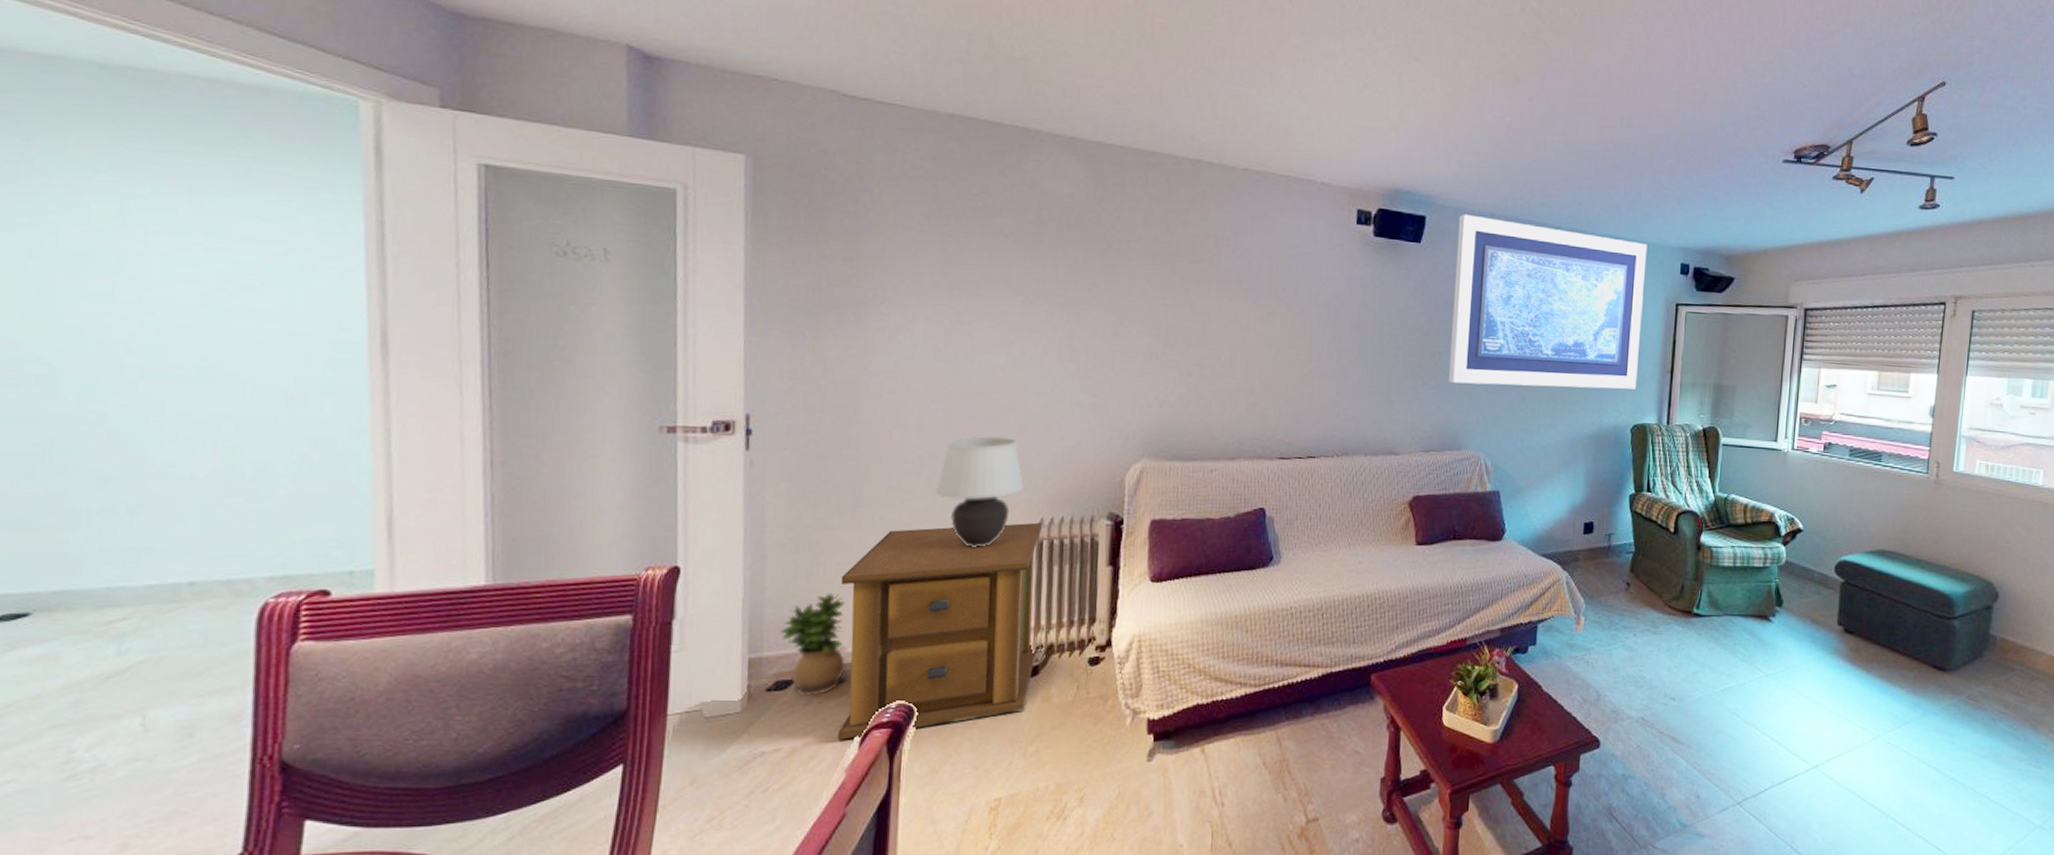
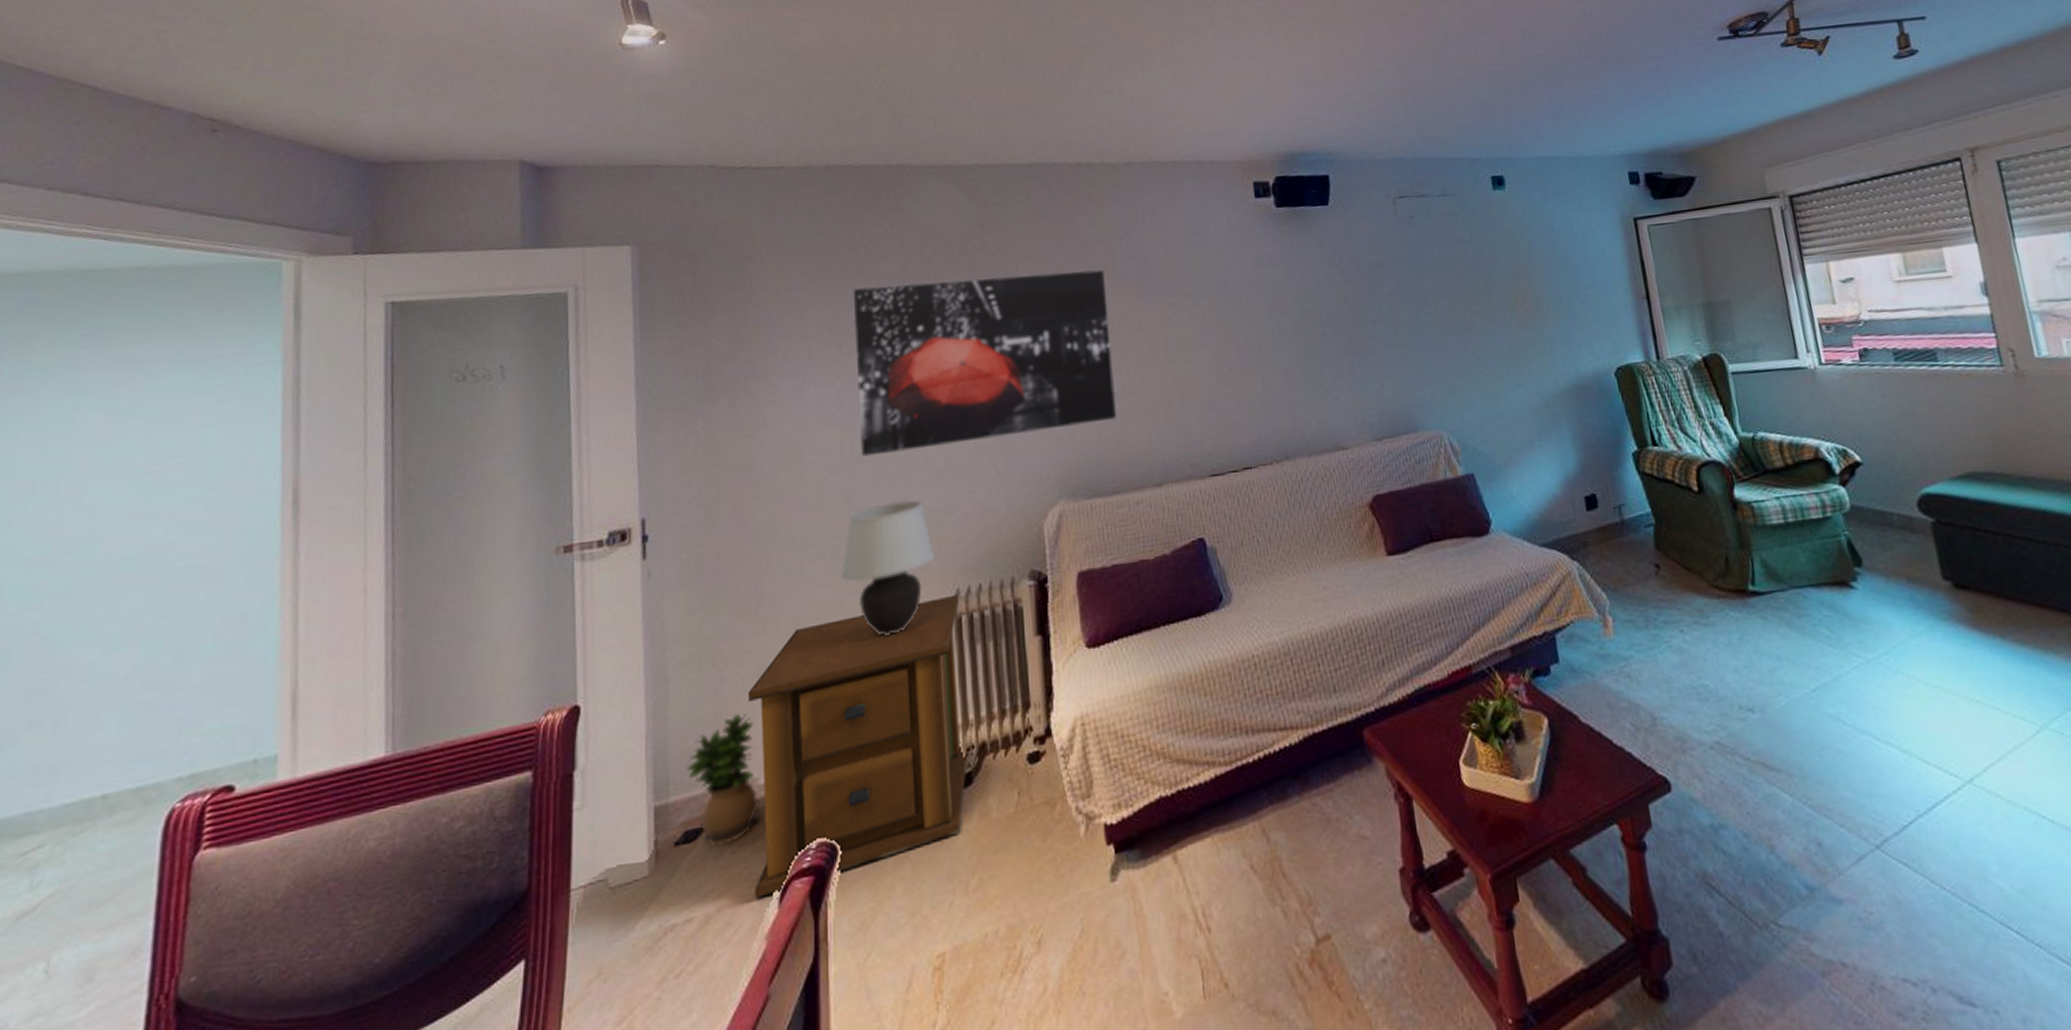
wall art: none [963,238,1209,397] -> present [853,269,1116,457]
wall art: present [1449,214,1648,389] -> none [1365,158,1610,355]

